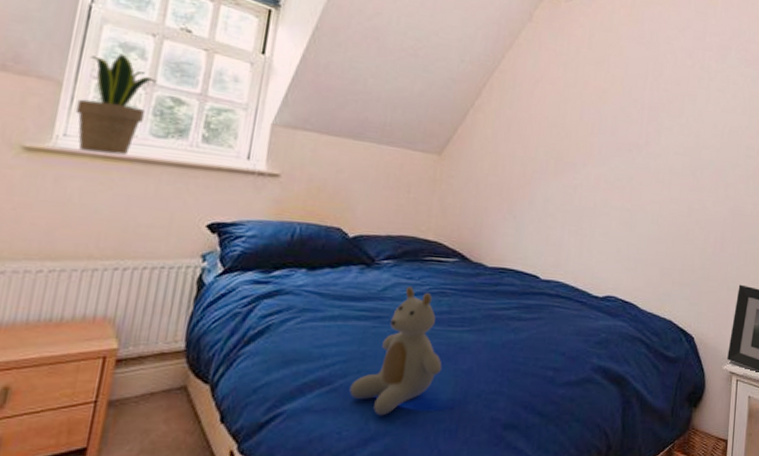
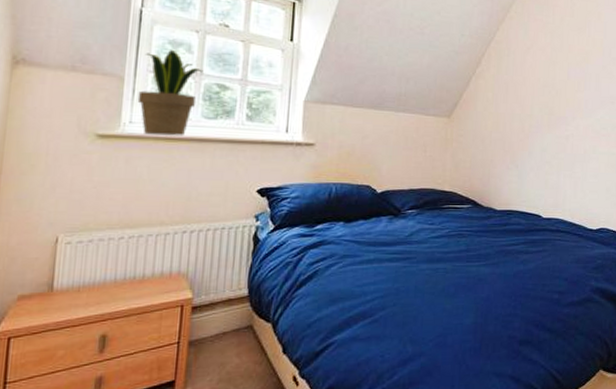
stuffed bear: present [349,286,442,416] -> none [388,231,464,340]

